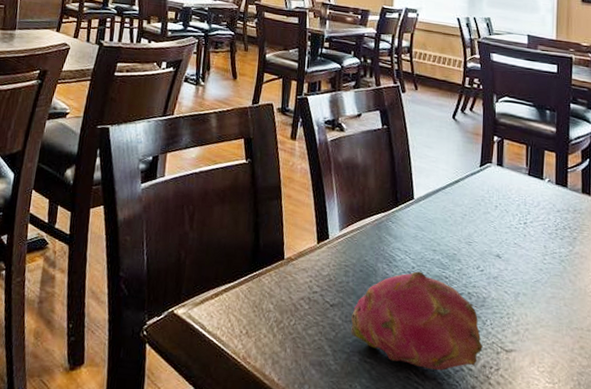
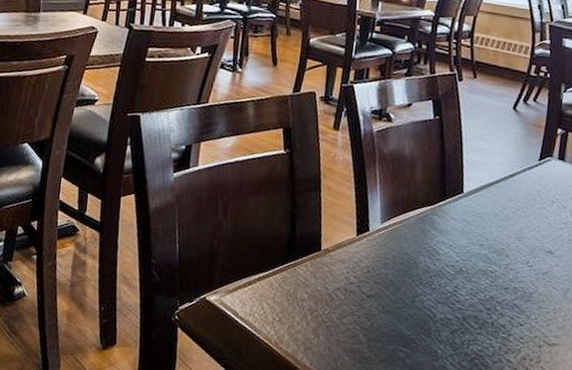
fruit: present [350,271,483,371] -> none [386,265,525,361]

